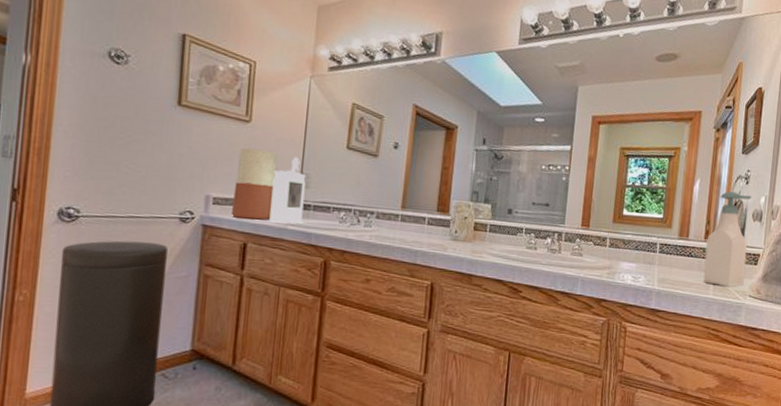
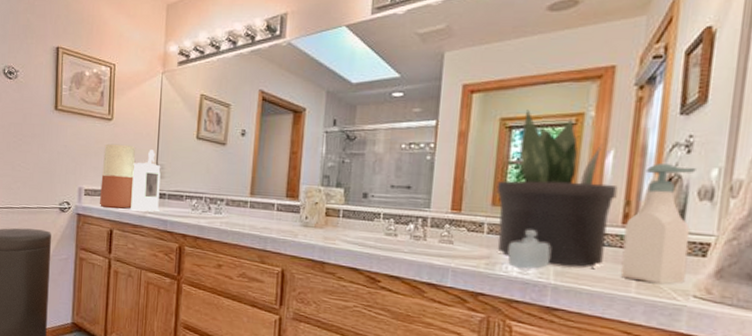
planter: none [616,142,702,276] -> present [496,110,618,269]
perfume bottle: none [624,243,655,278] -> present [507,229,551,269]

